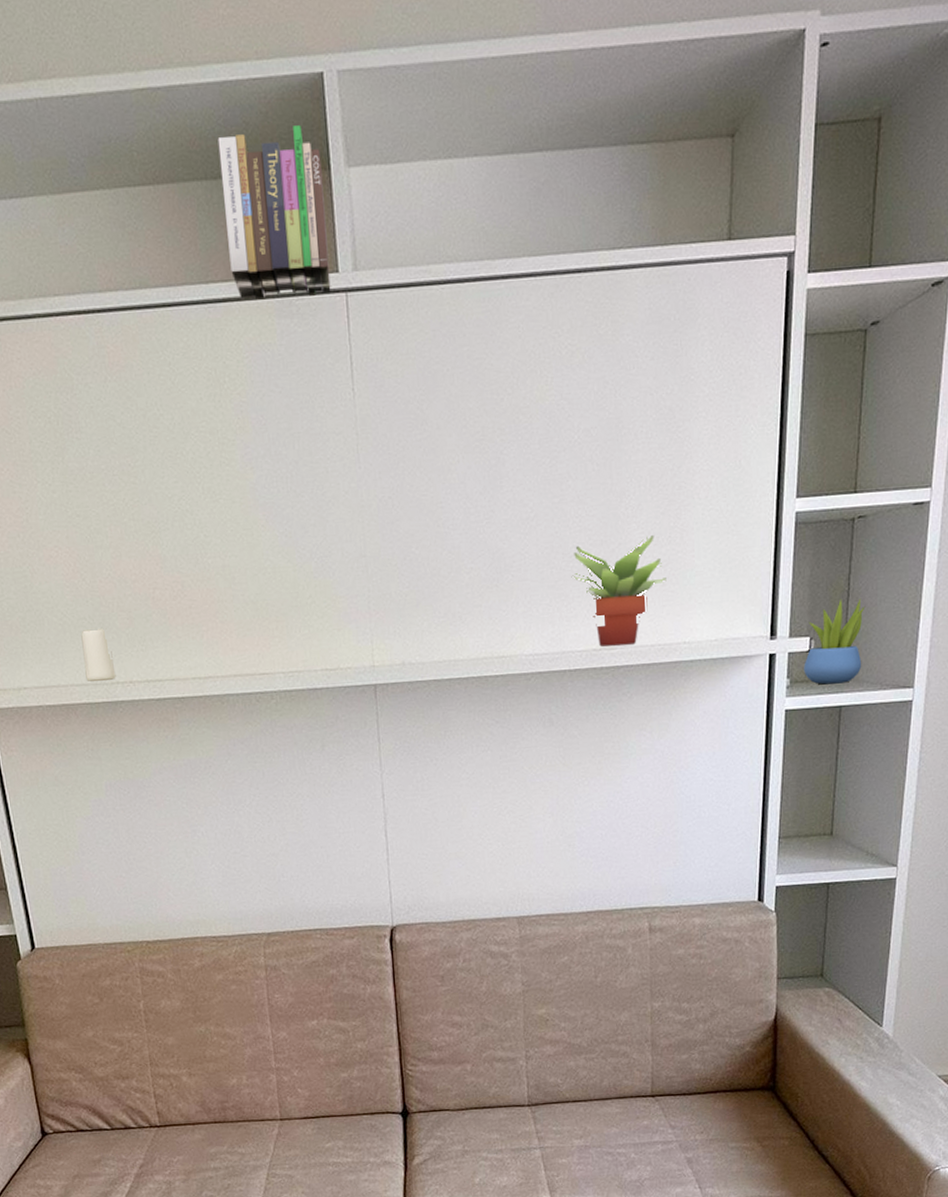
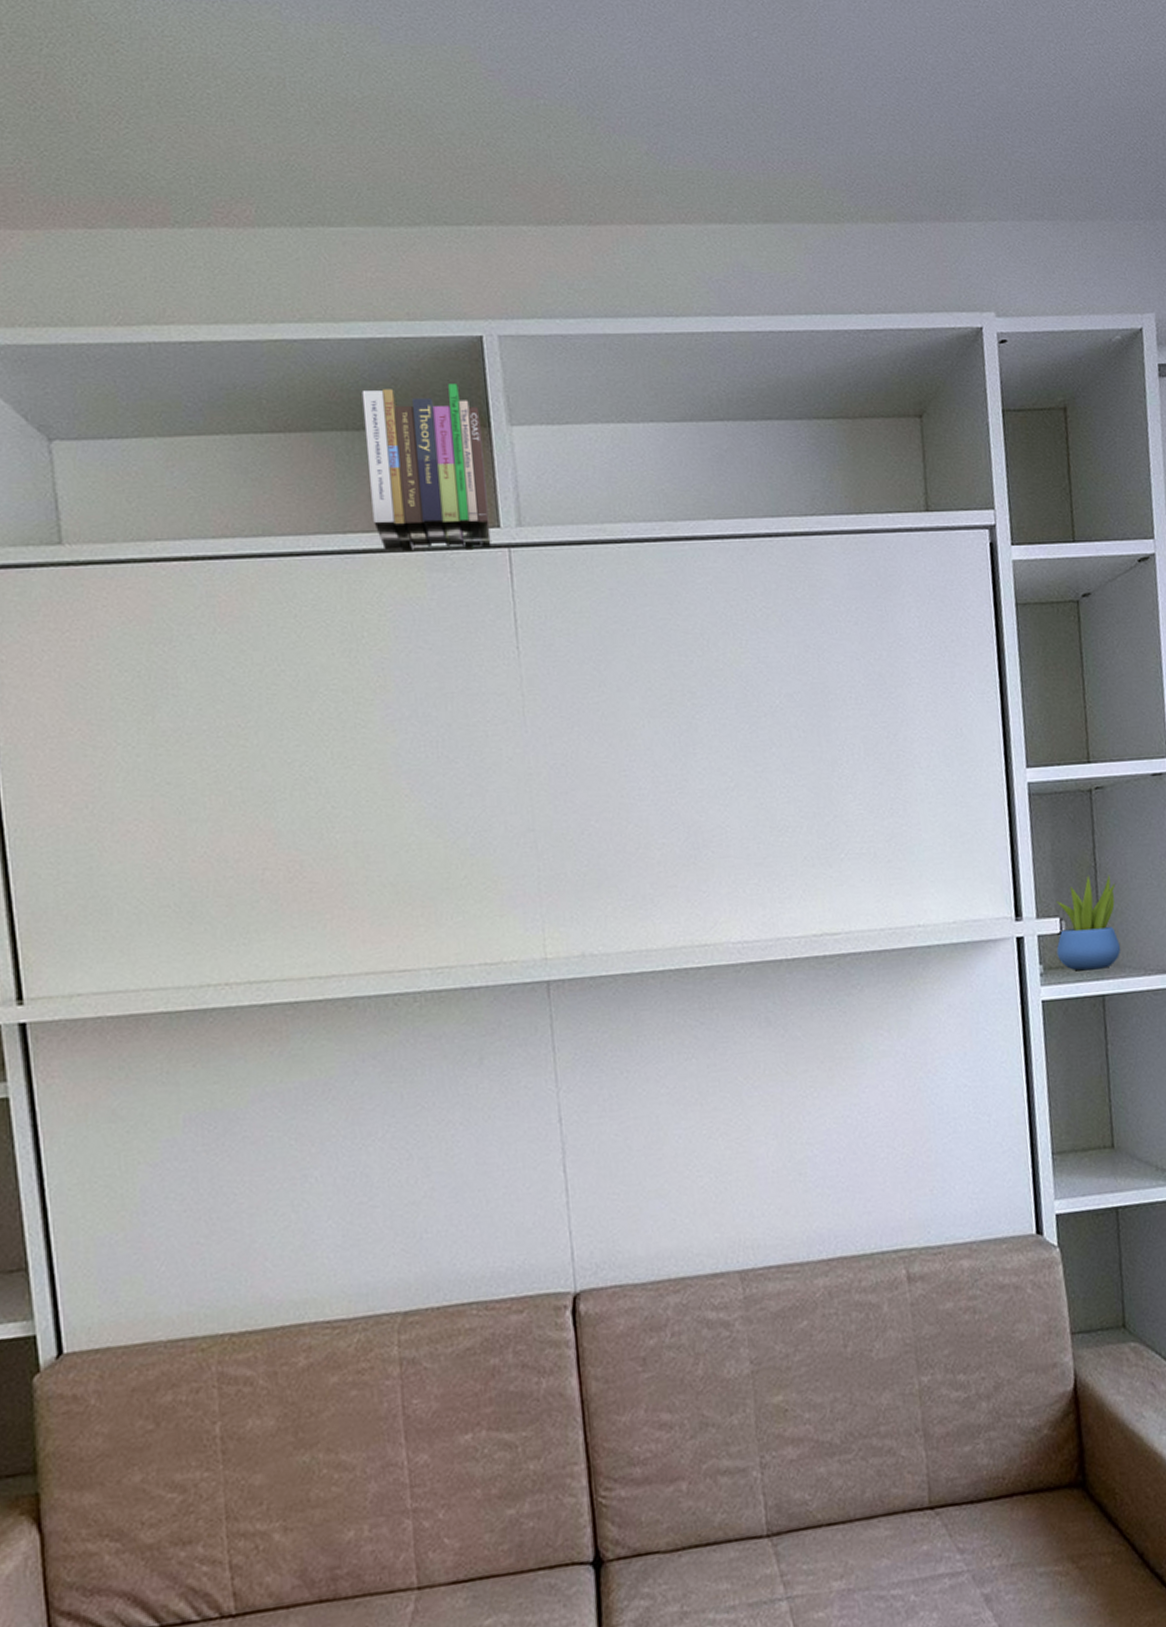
candle: present [81,627,116,682] -> none [162,916,207,985]
succulent plant: present [572,536,666,648] -> none [783,807,892,933]

